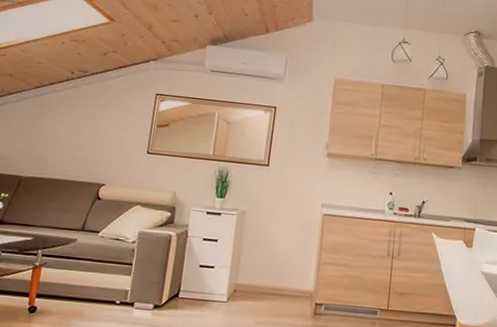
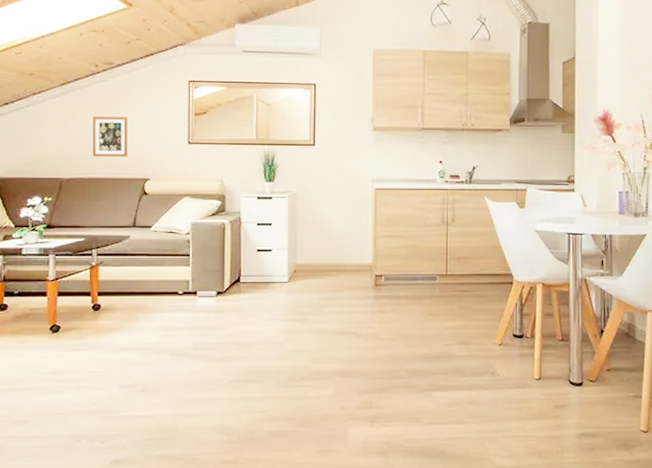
picture frame: none [54,120,93,162] -> present [92,116,129,157]

